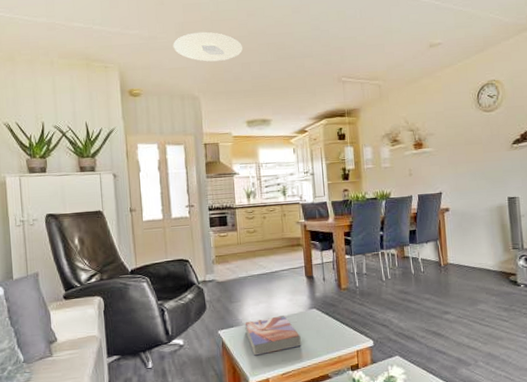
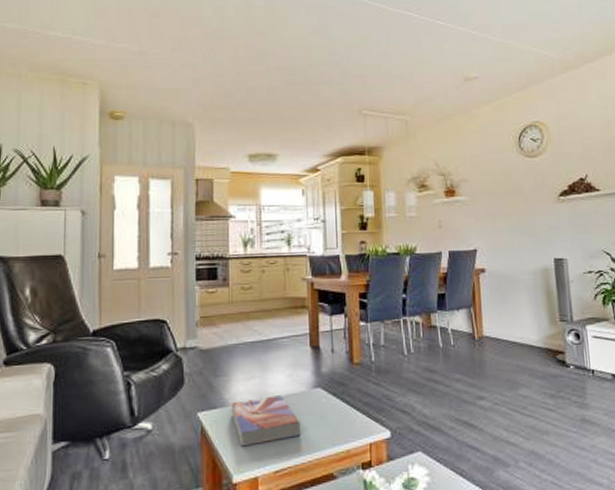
ceiling light: present [173,32,243,62] -> none [166,49,248,84]

